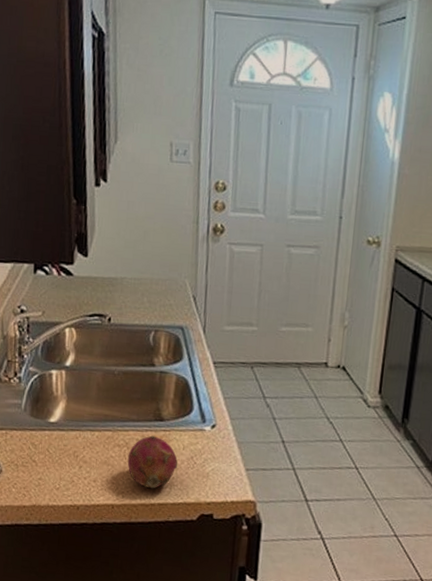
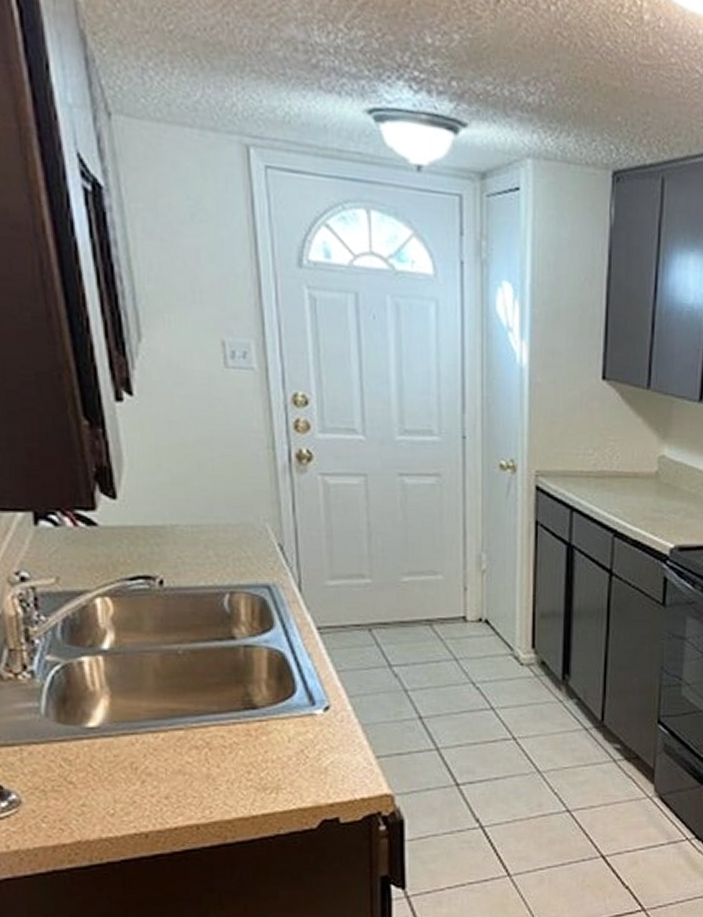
fruit: present [127,435,178,489] -> none [211,729,284,797]

